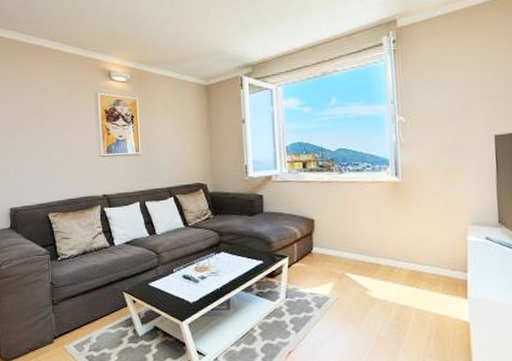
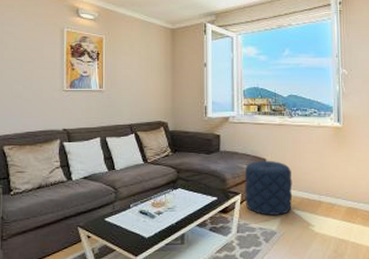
pouf: none [291,220,346,280] -> present [244,160,293,215]

